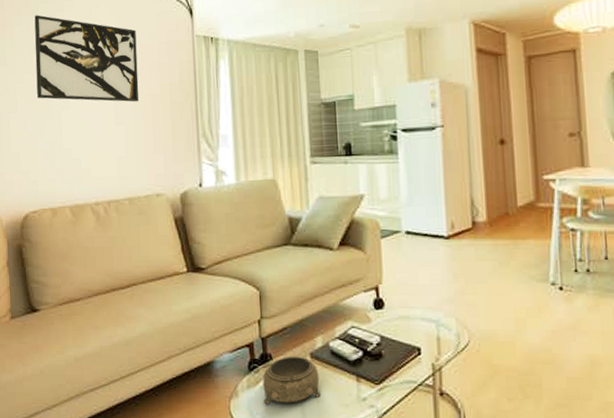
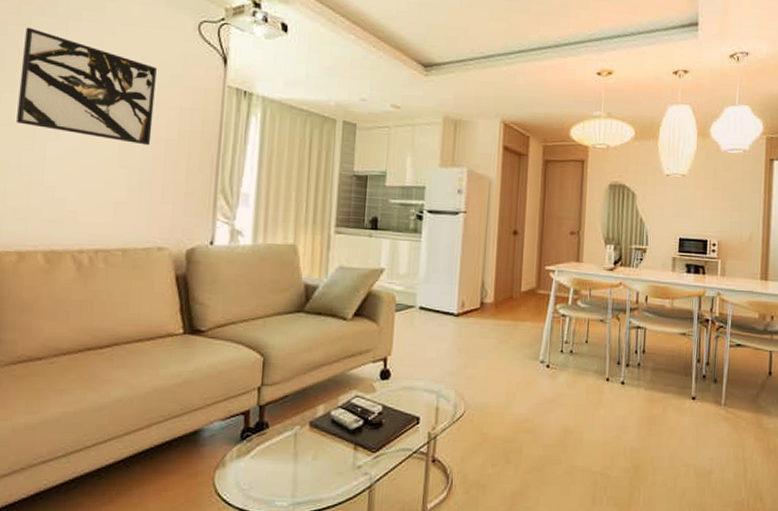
decorative bowl: present [263,356,322,405] -> none [252,424,317,475]

